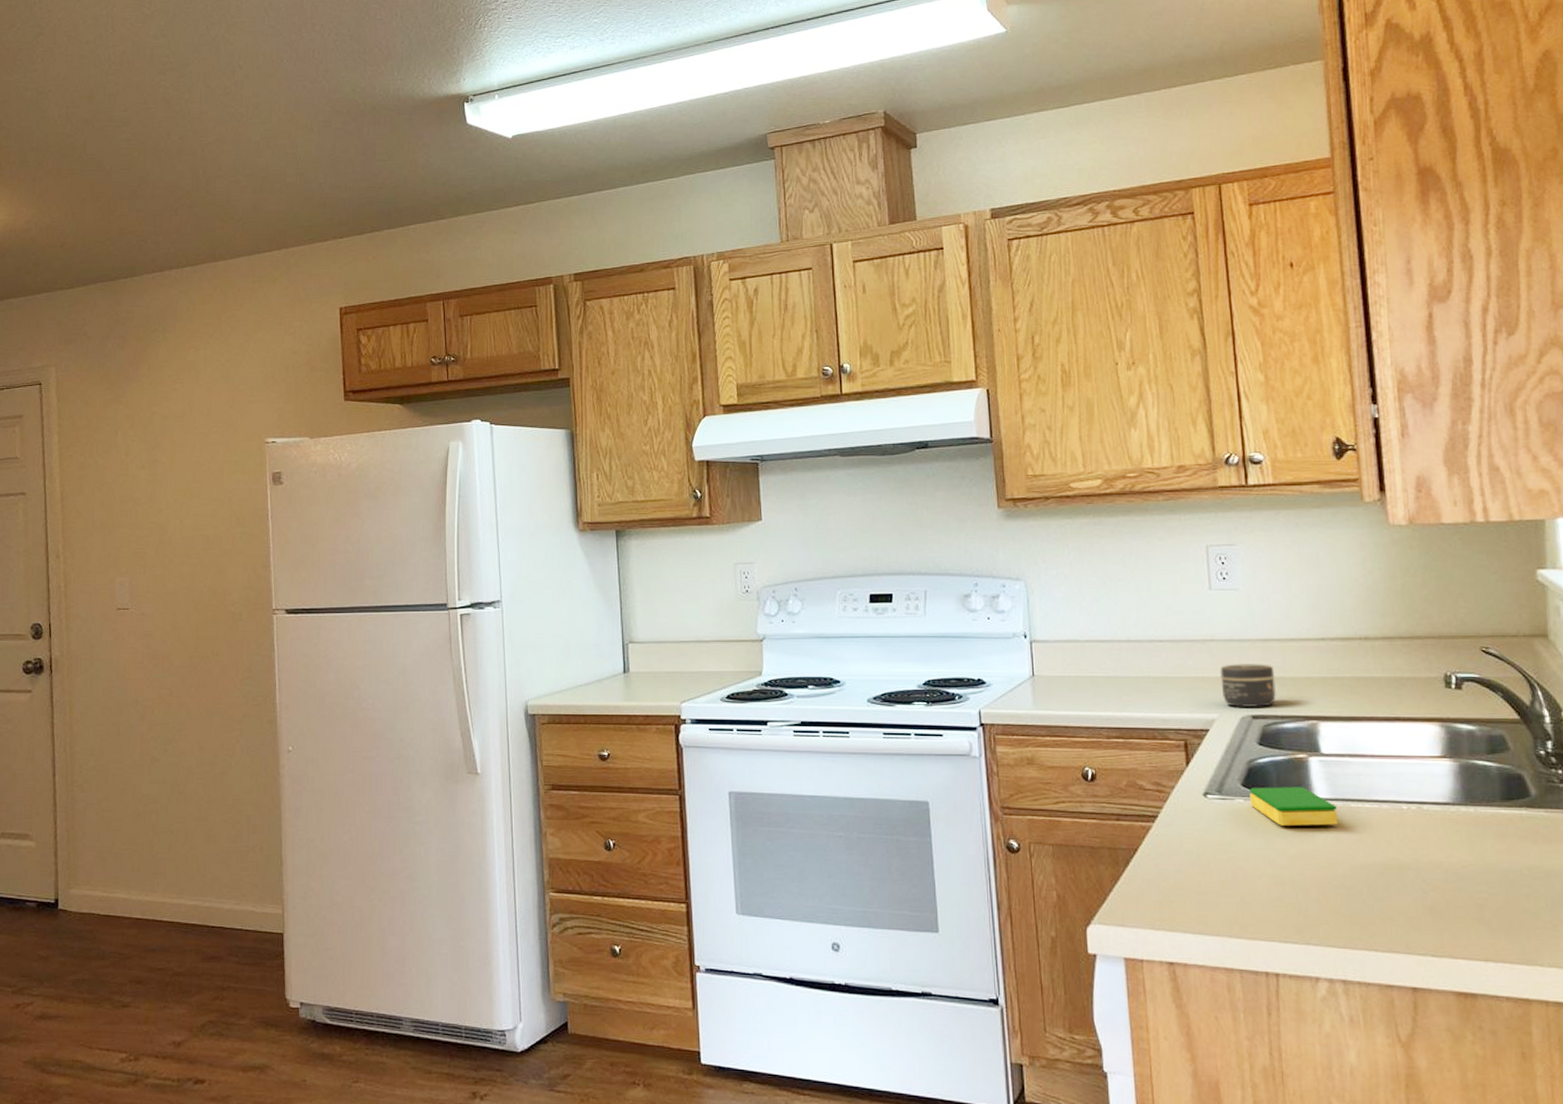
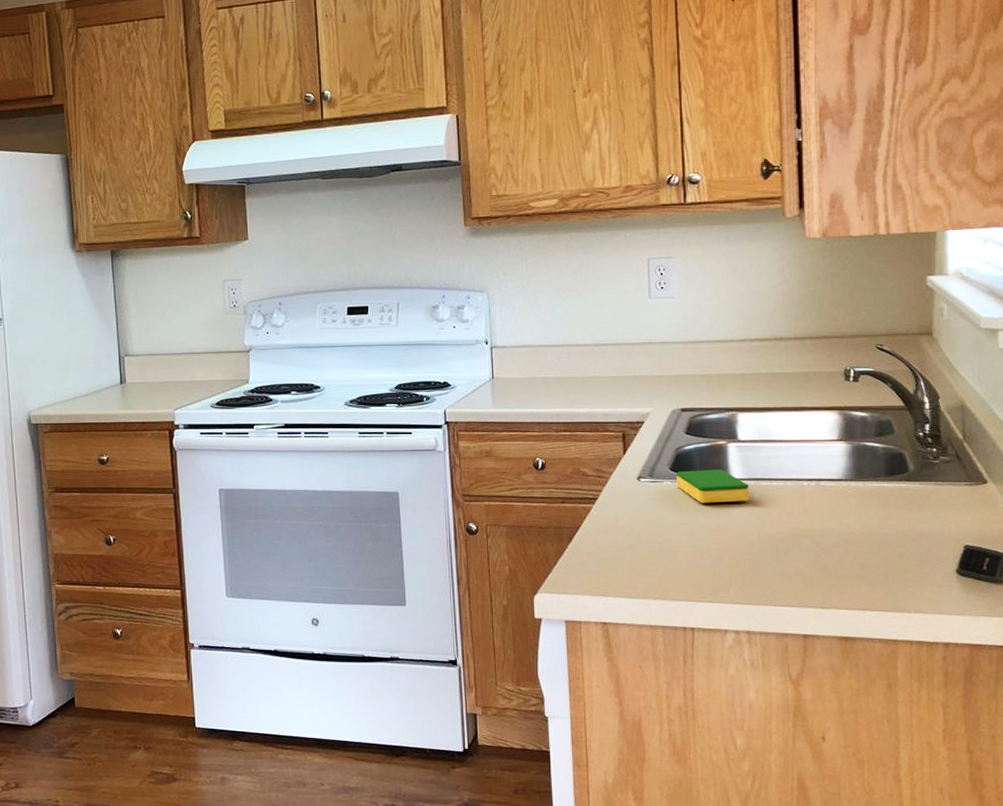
jar: present [1220,664,1276,708] -> none [655,363,702,403]

